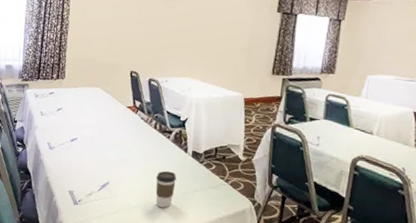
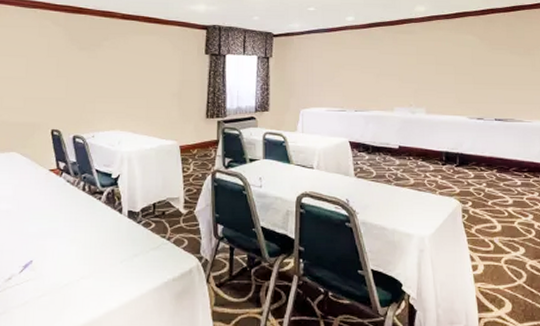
coffee cup: present [155,170,177,208] -> none [88,237,112,281]

